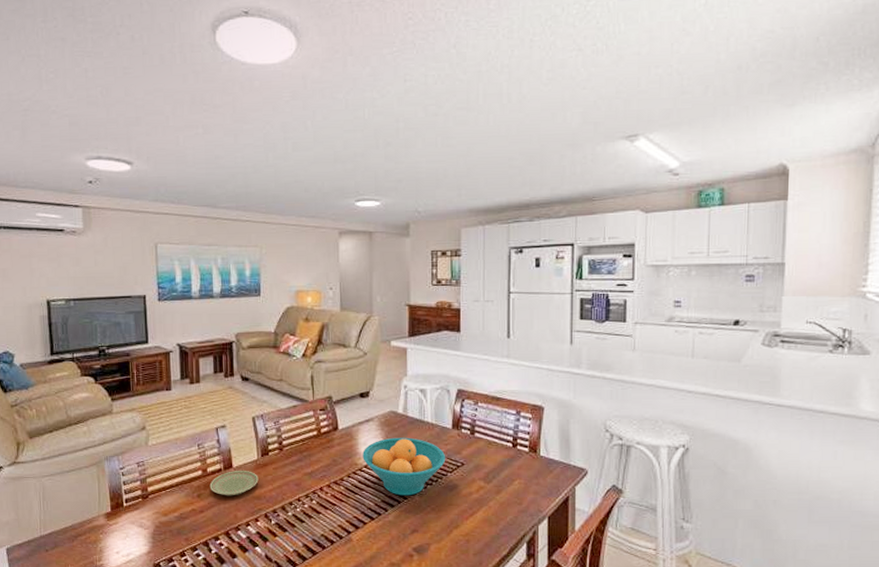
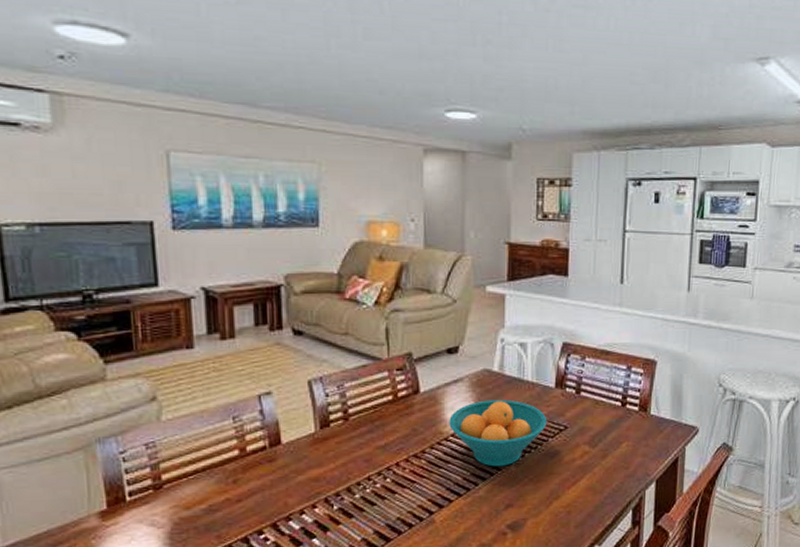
plate: present [209,470,259,496] -> none [249,446,316,480]

